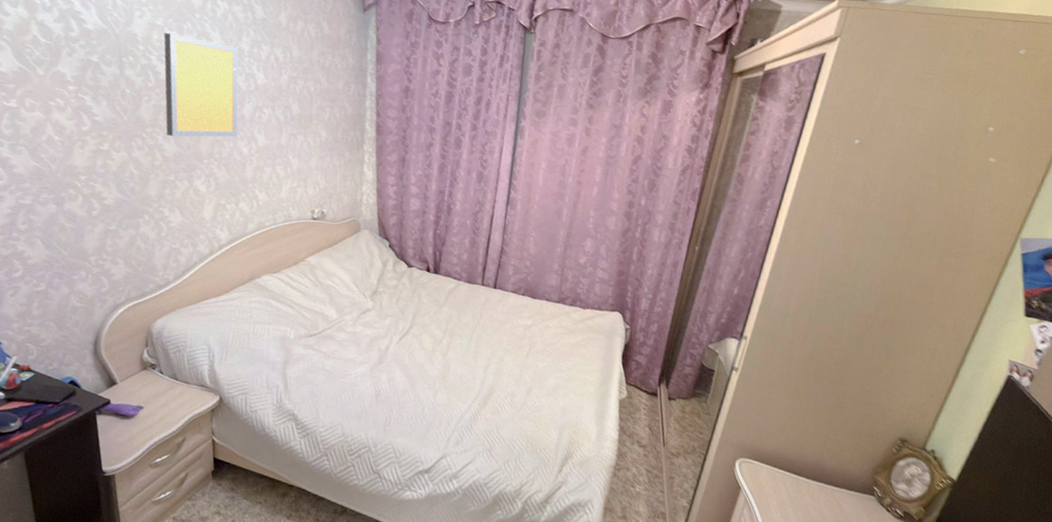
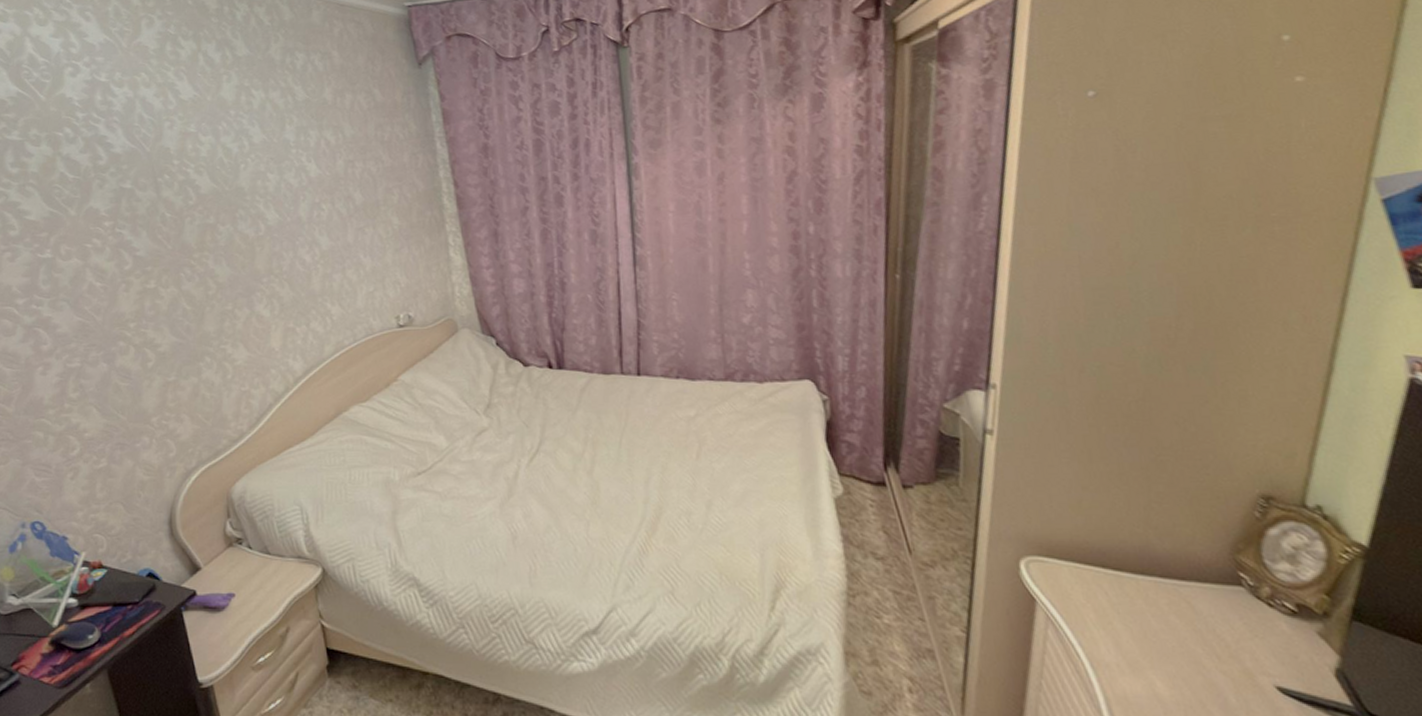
wall art: present [163,32,238,137] -> none [198,138,296,258]

